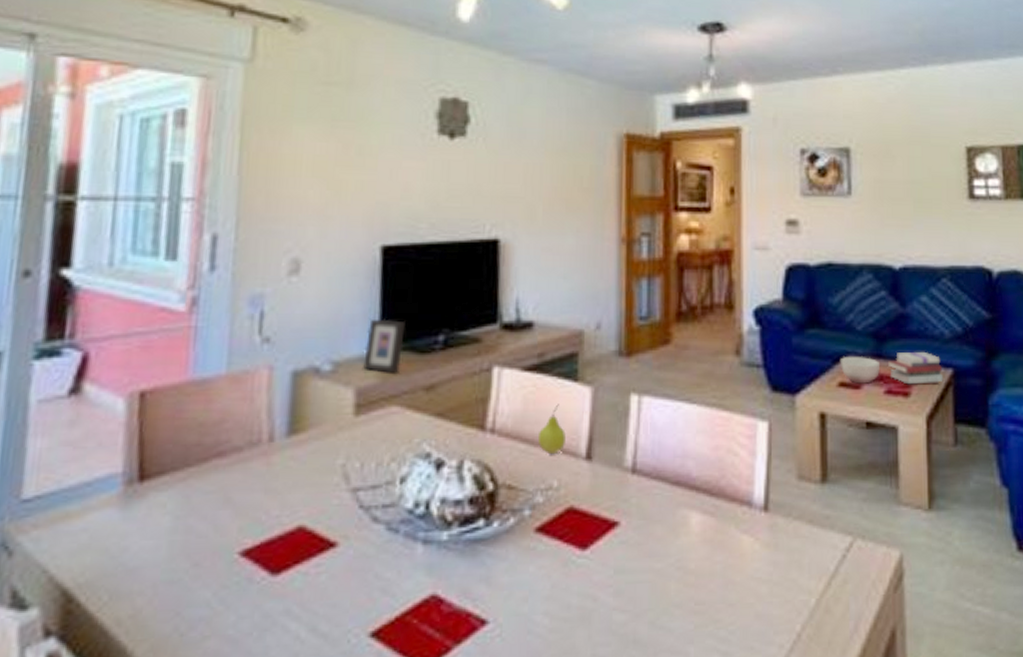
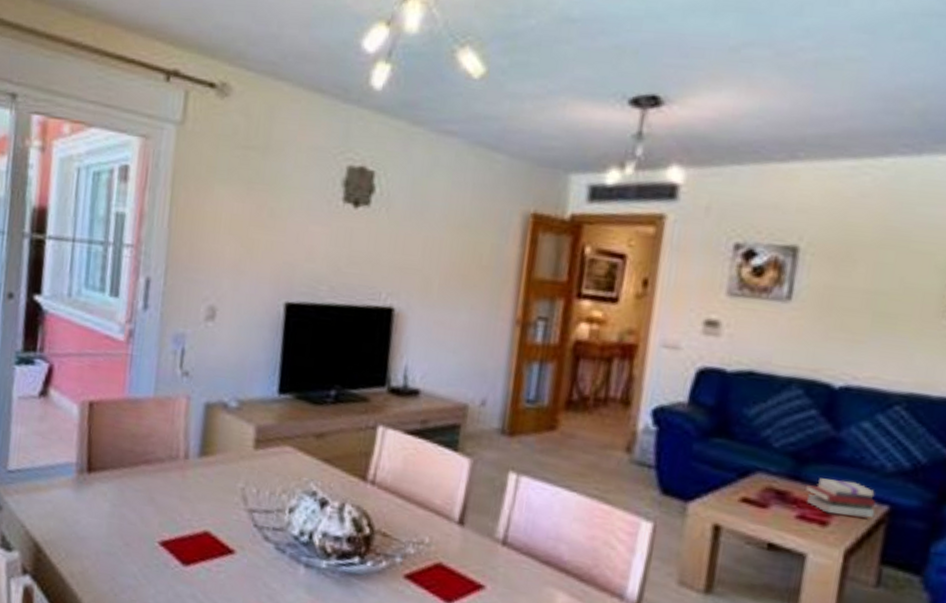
picture frame: present [363,319,405,373] -> none [264,367,302,417]
fruit: present [538,404,566,455] -> none [414,469,441,514]
bowl: present [840,356,881,384] -> none [746,472,797,505]

